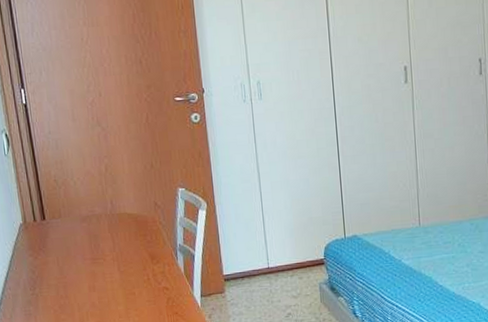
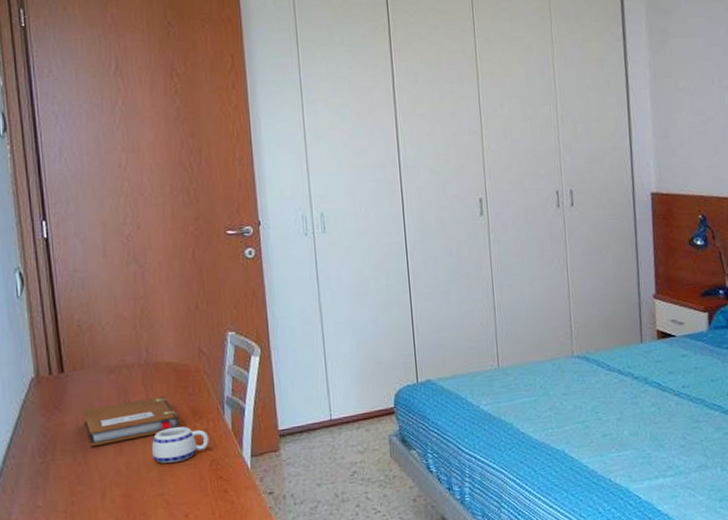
notebook: none [63,242,141,282] -> present [84,395,180,446]
mug: none [118,268,166,300] -> present [151,426,209,464]

